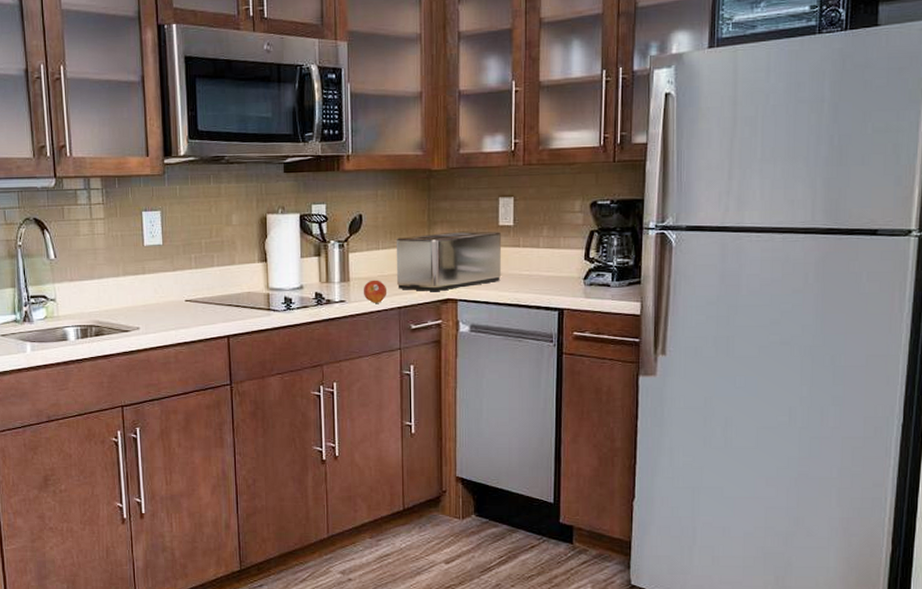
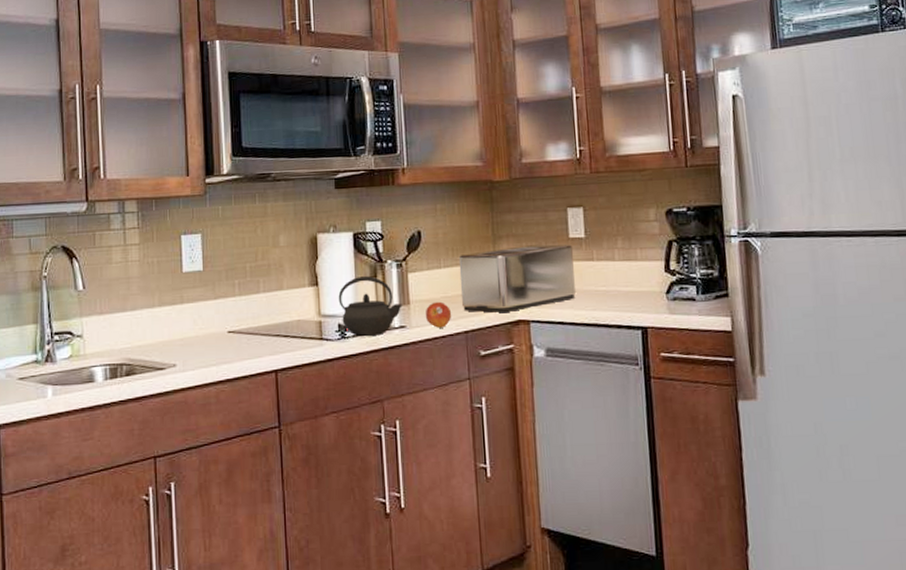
kettle: none [285,255,343,308] -> present [338,276,402,336]

